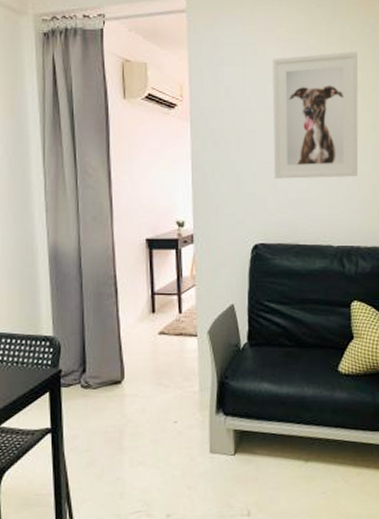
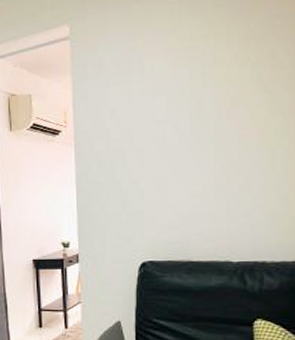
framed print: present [272,51,358,179] -> none [162,49,265,195]

